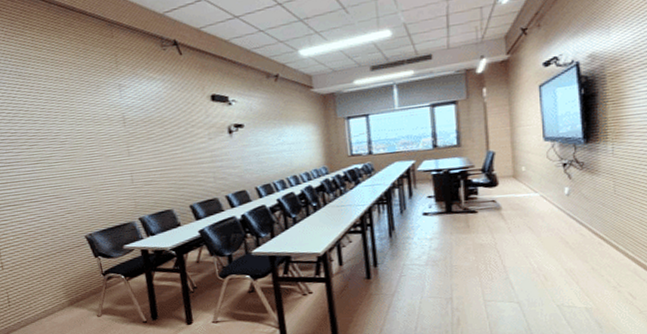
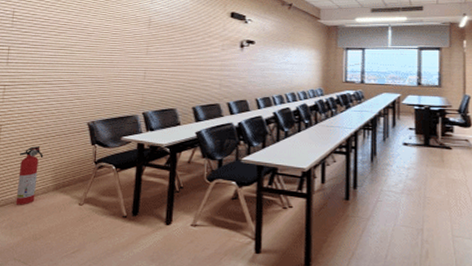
fire extinguisher: none [26,264,53,324] -> present [15,145,44,205]

